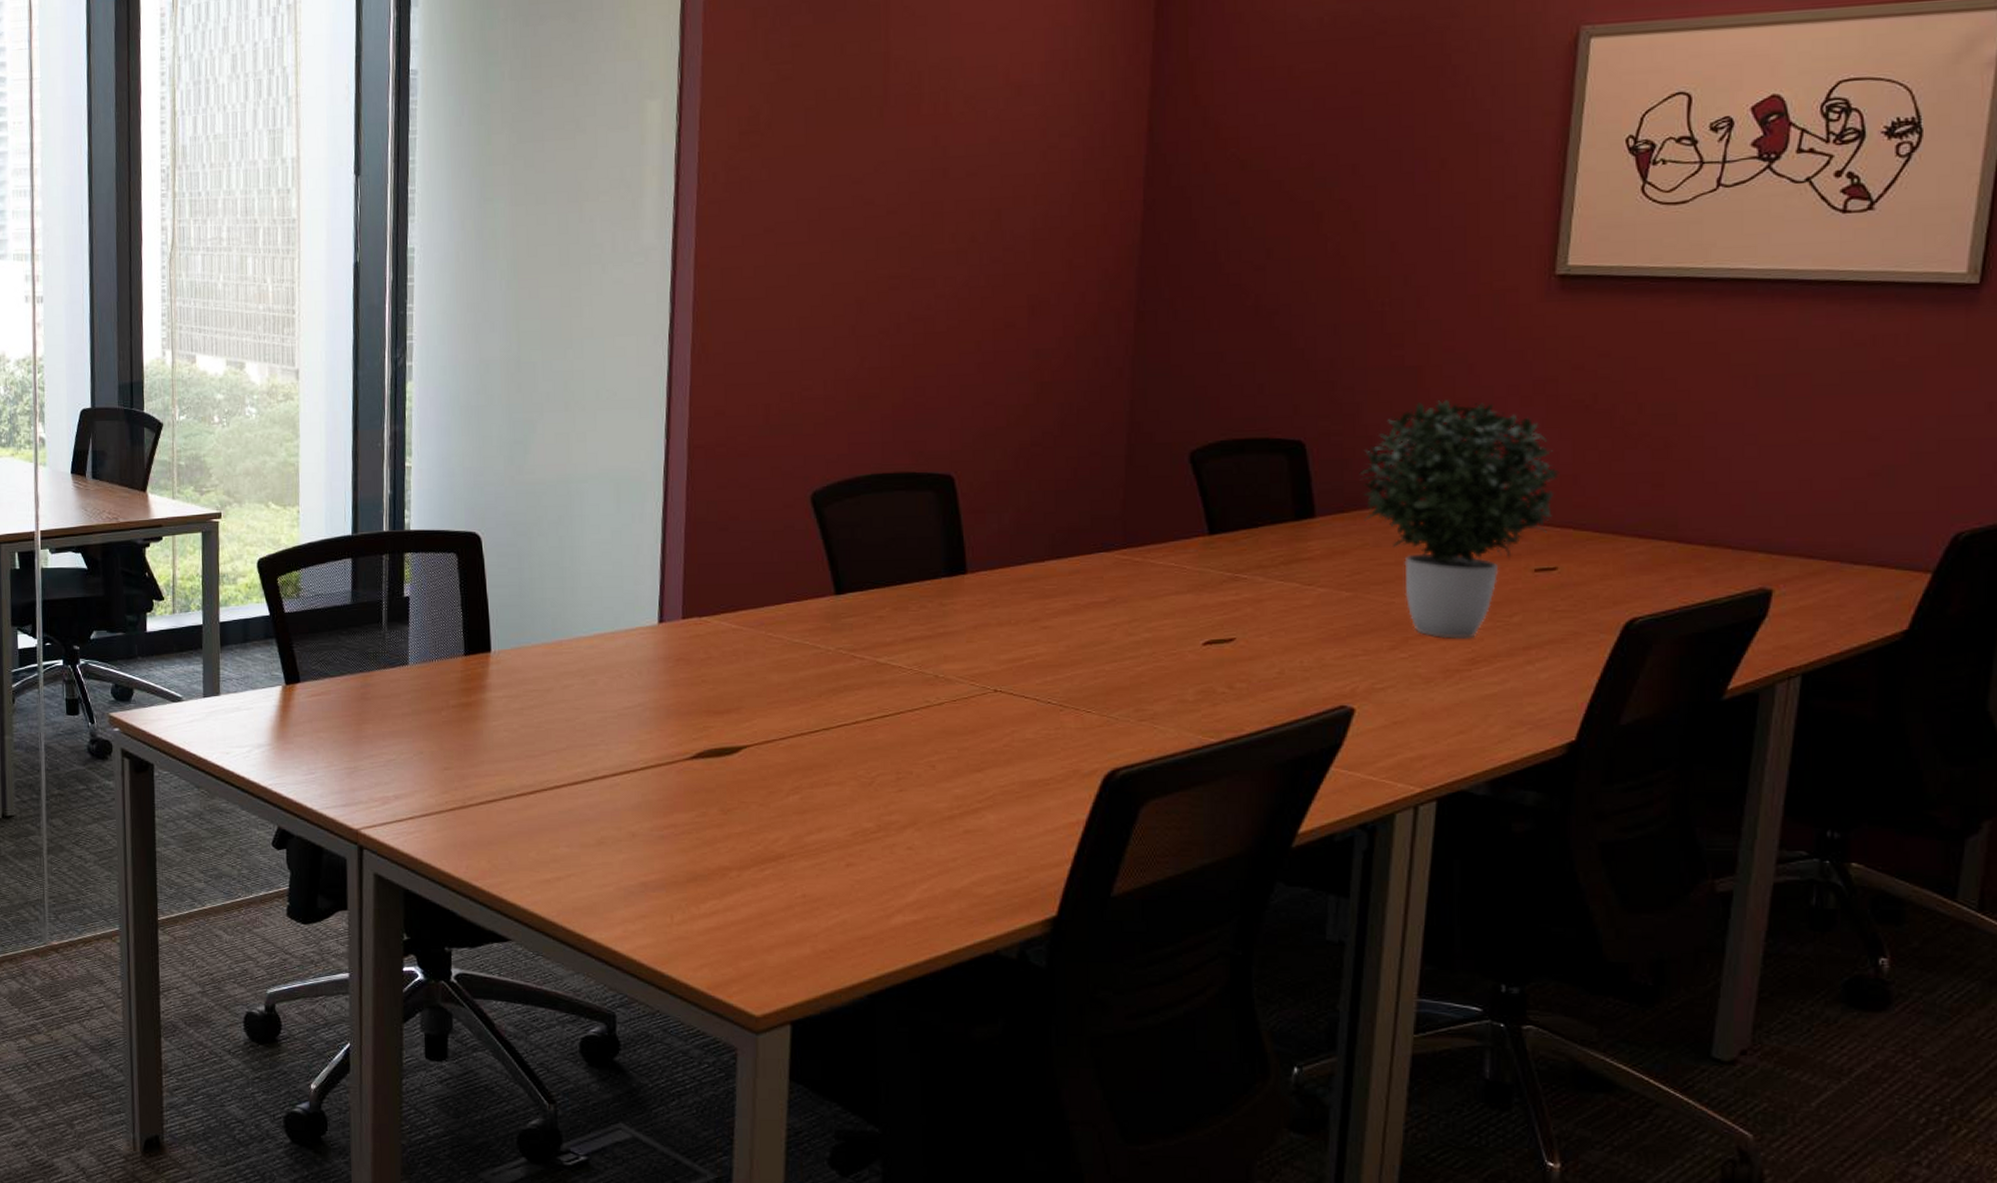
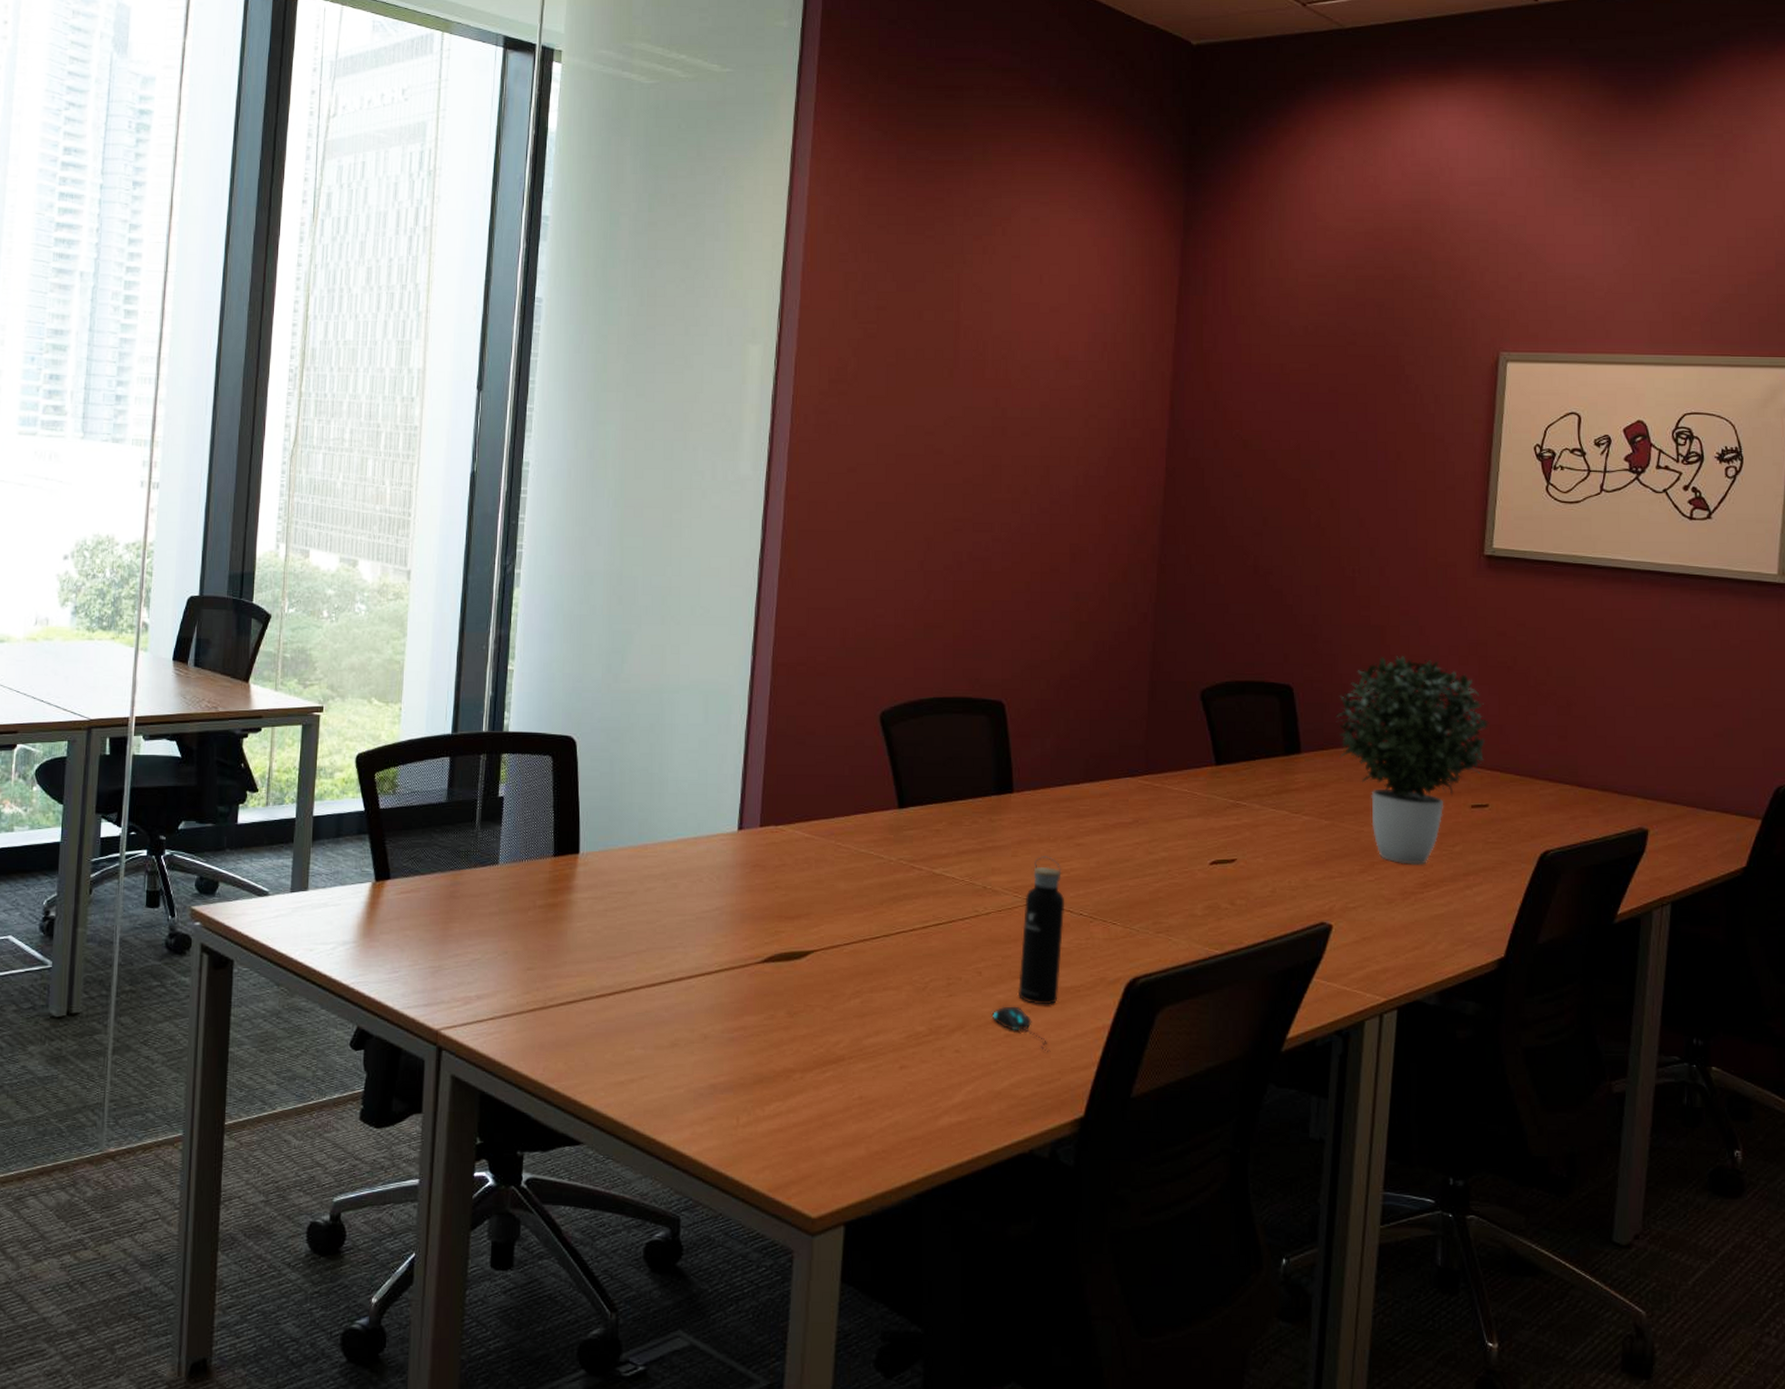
mouse: none [949,801,1017,849] -> present [993,1006,1051,1052]
water bottle: none [977,641,1030,800] -> present [1017,856,1065,1005]

